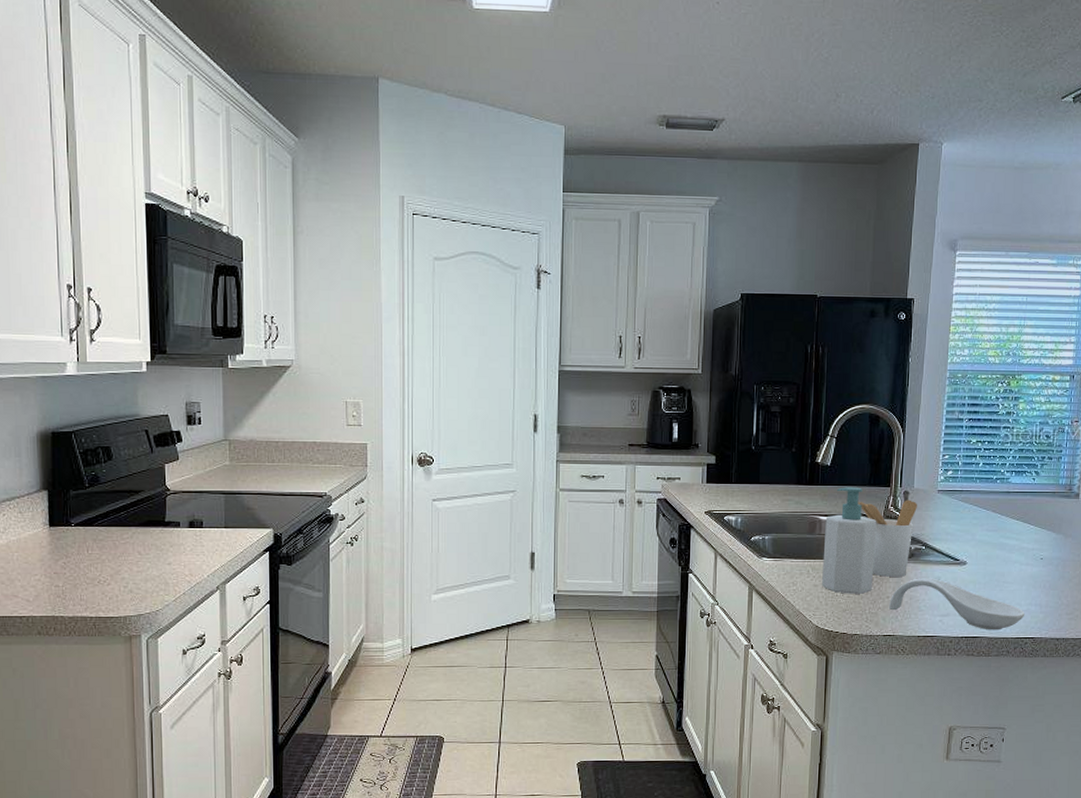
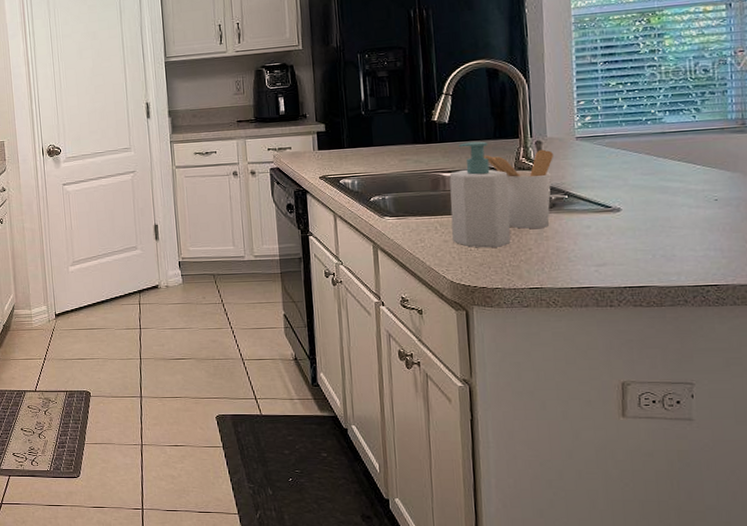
spoon rest: present [889,578,1025,630] -> none [533,227,703,279]

